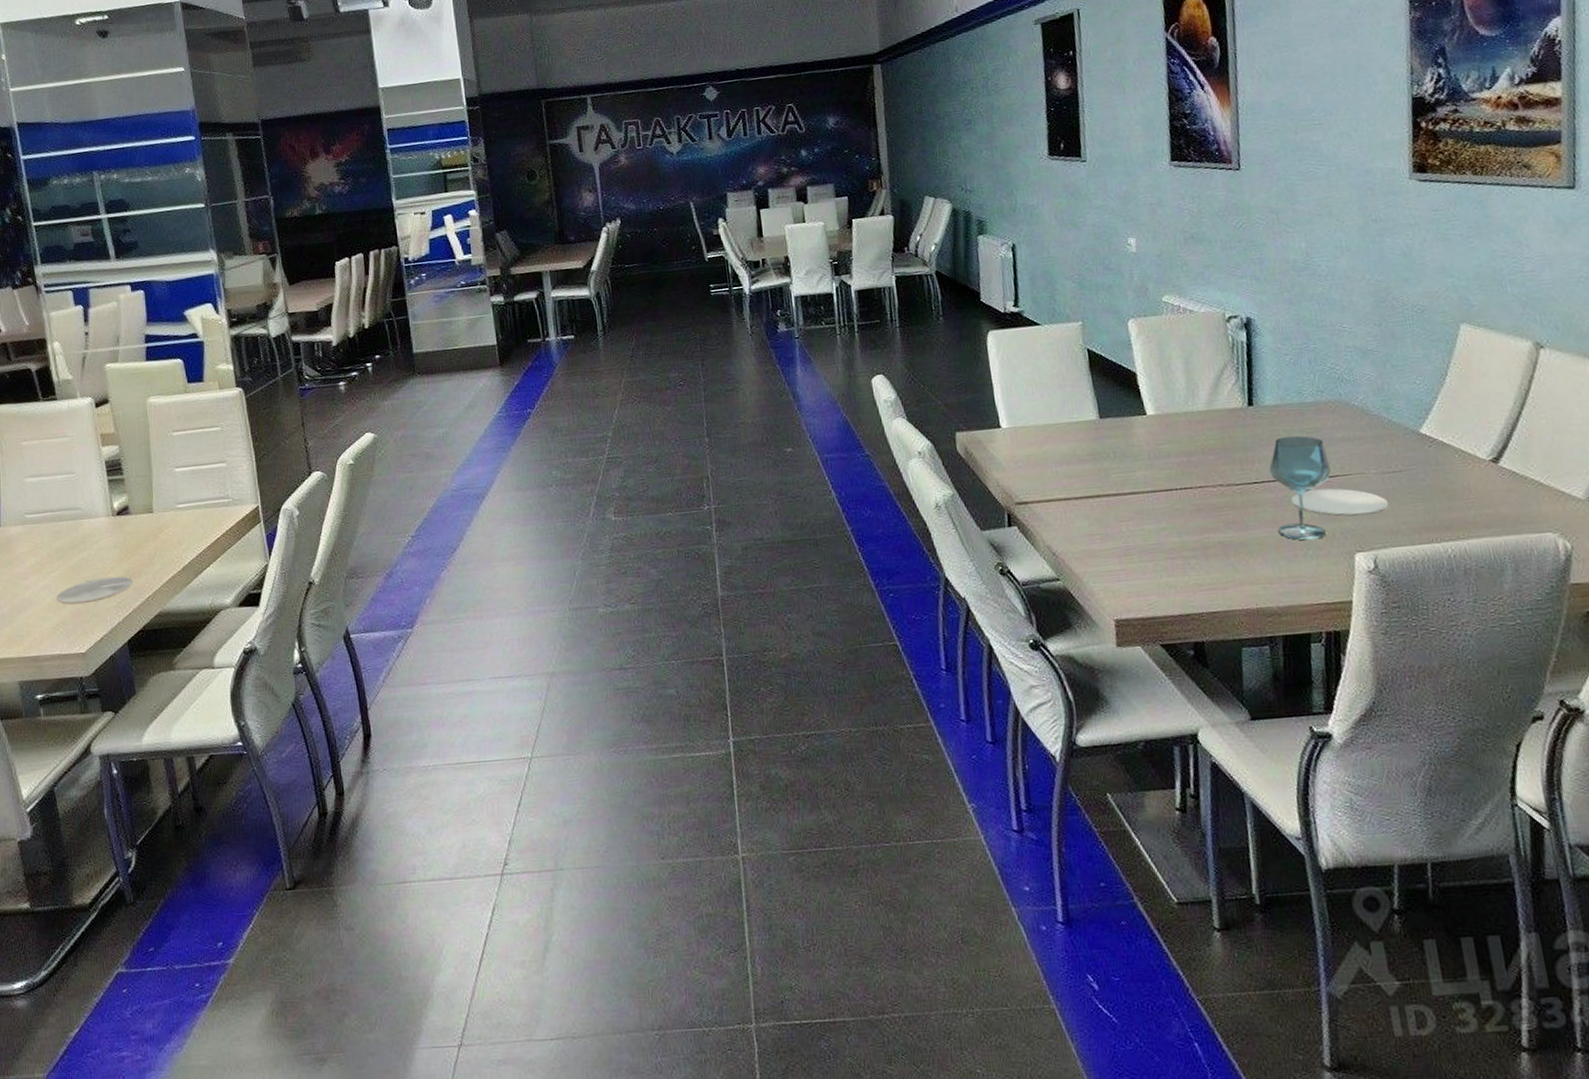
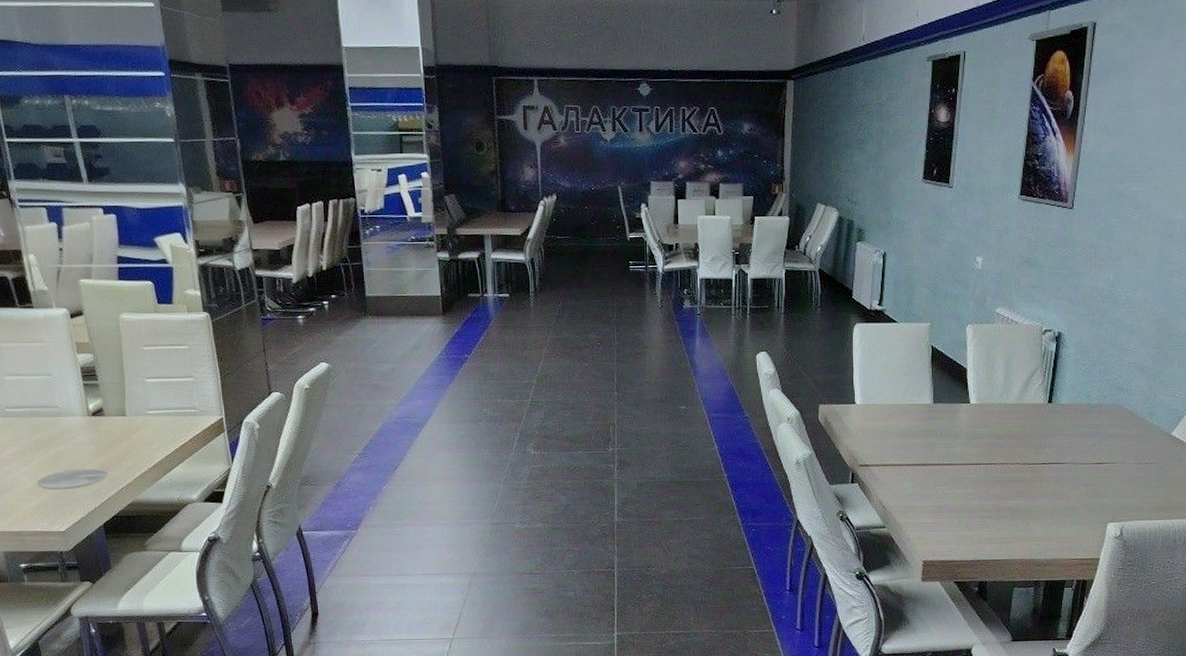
wine glass: present [1269,435,1331,541] -> none [1055,429,1101,511]
plate: present [1290,488,1389,517] -> none [1068,472,1139,496]

